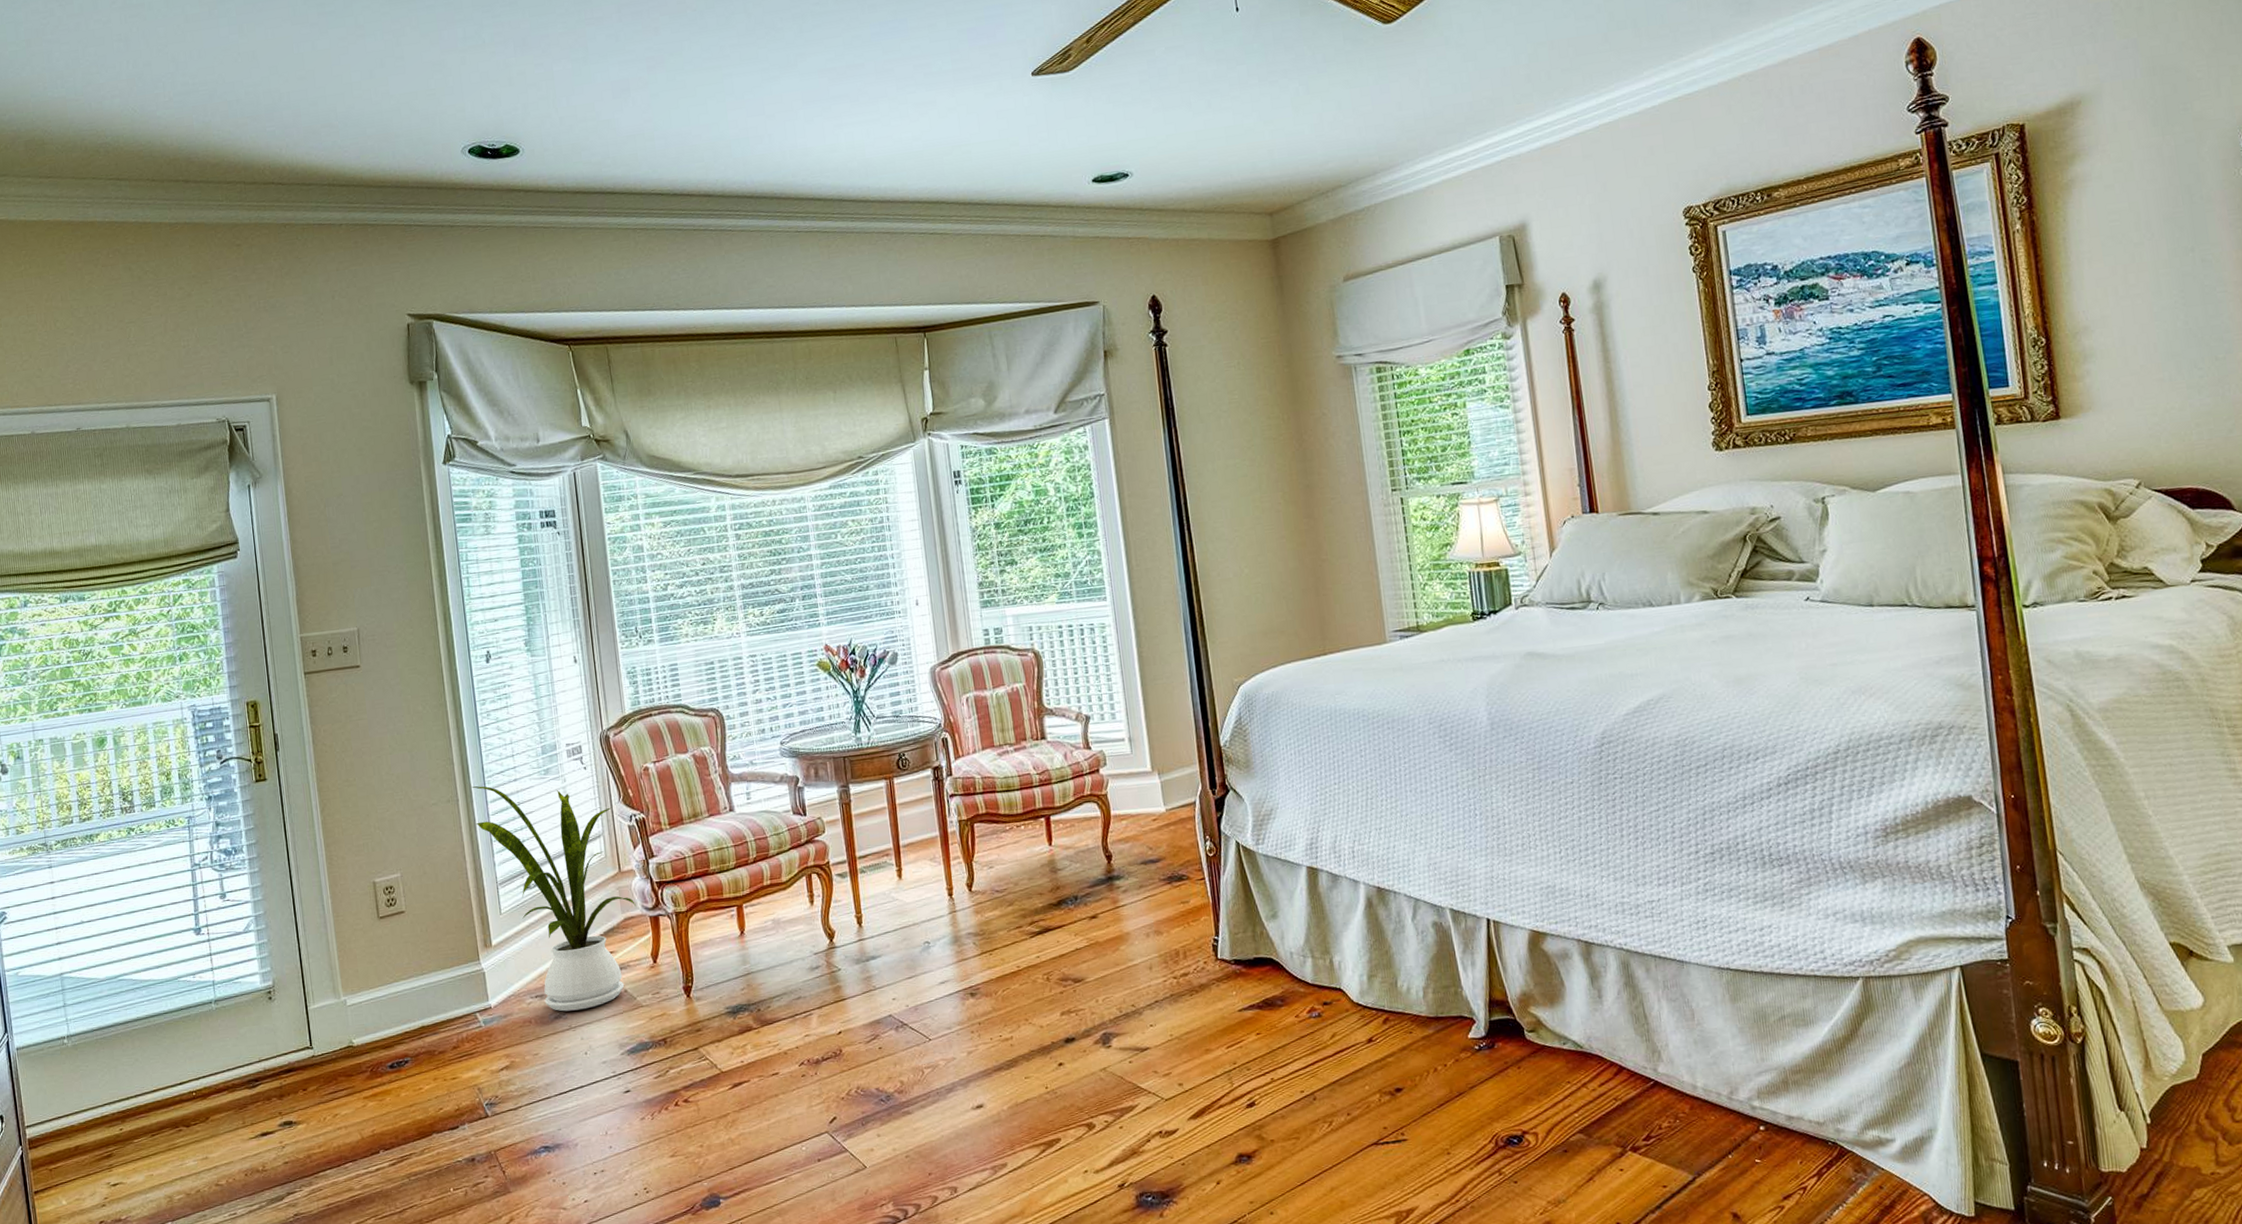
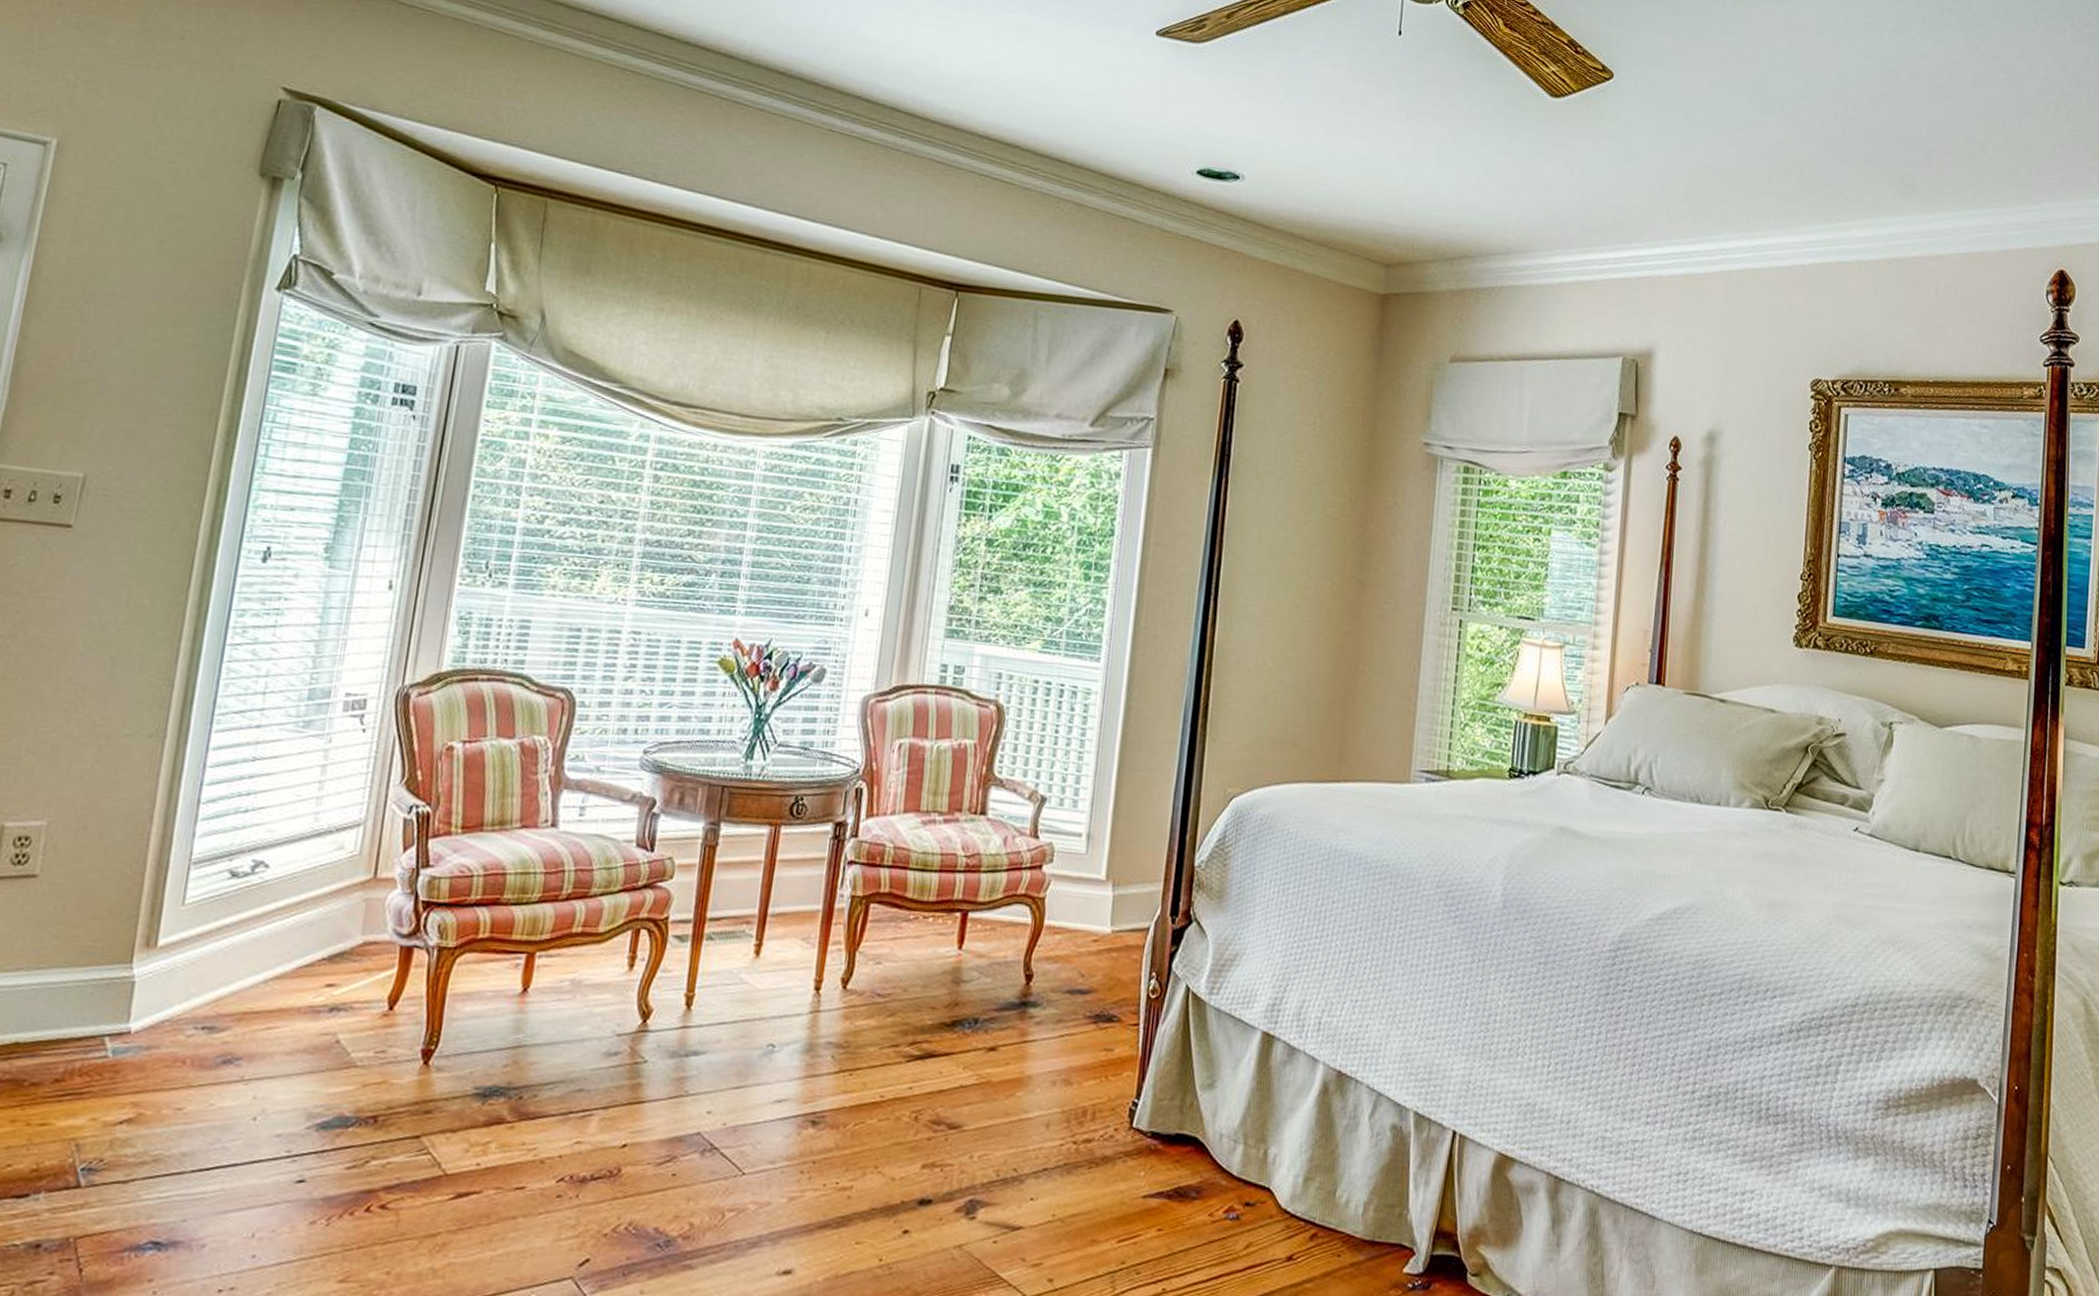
house plant: present [470,786,636,1012] -> none [182,722,389,1058]

